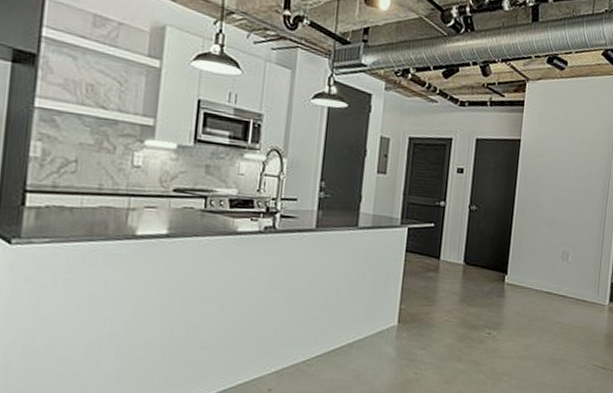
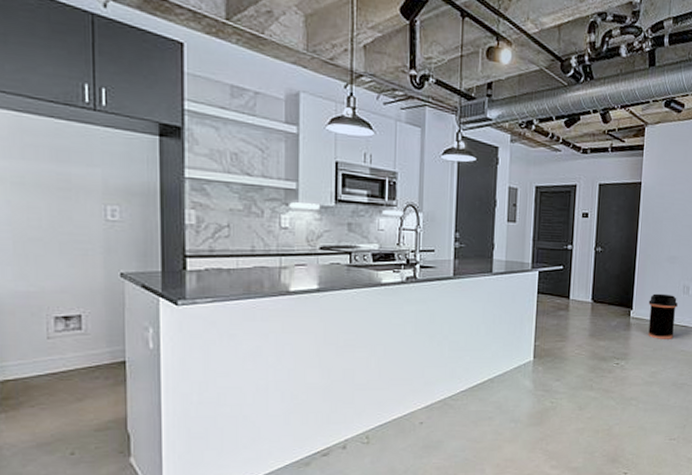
trash can: none [523,258,556,310] -> present [648,293,678,339]

